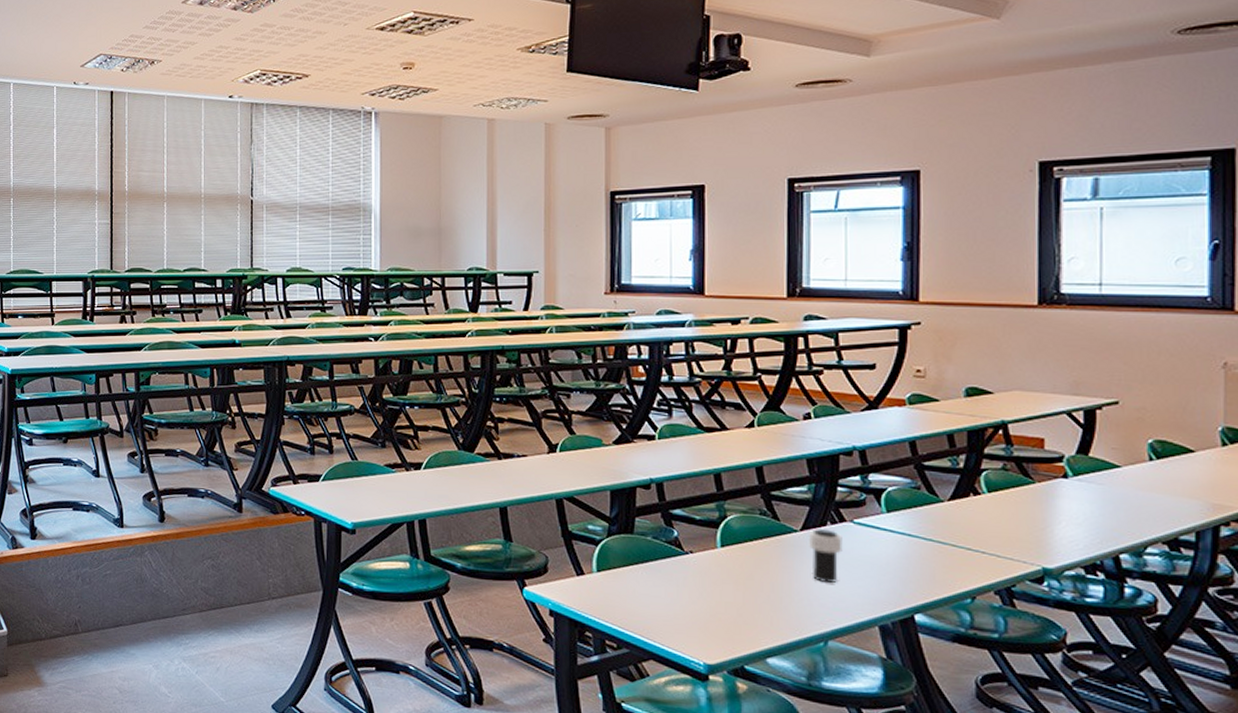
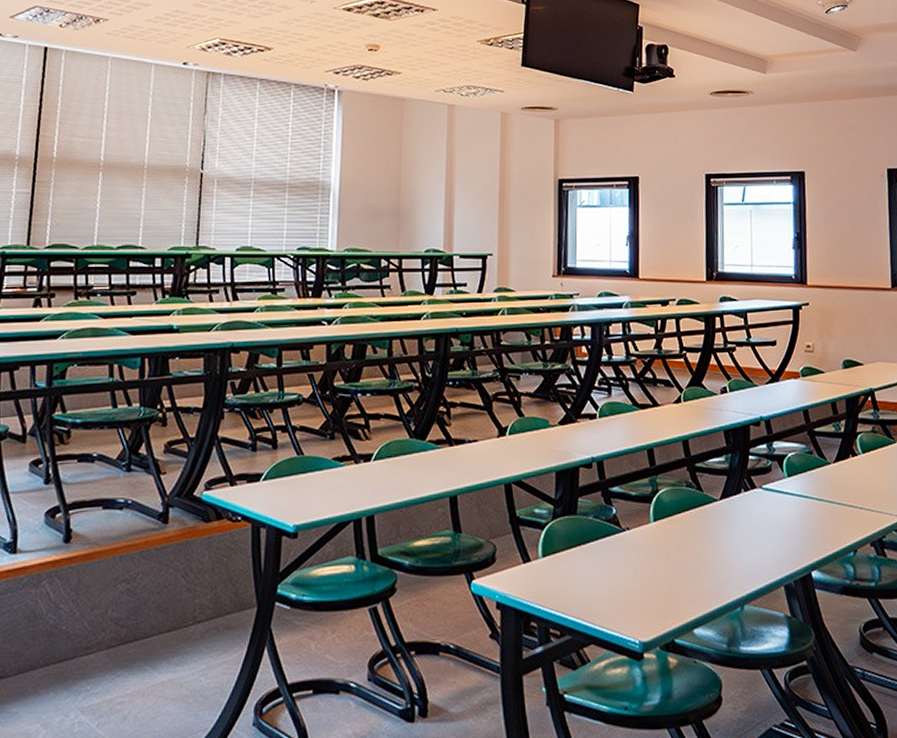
cup: present [808,528,843,583] -> none [726,495,754,548]

